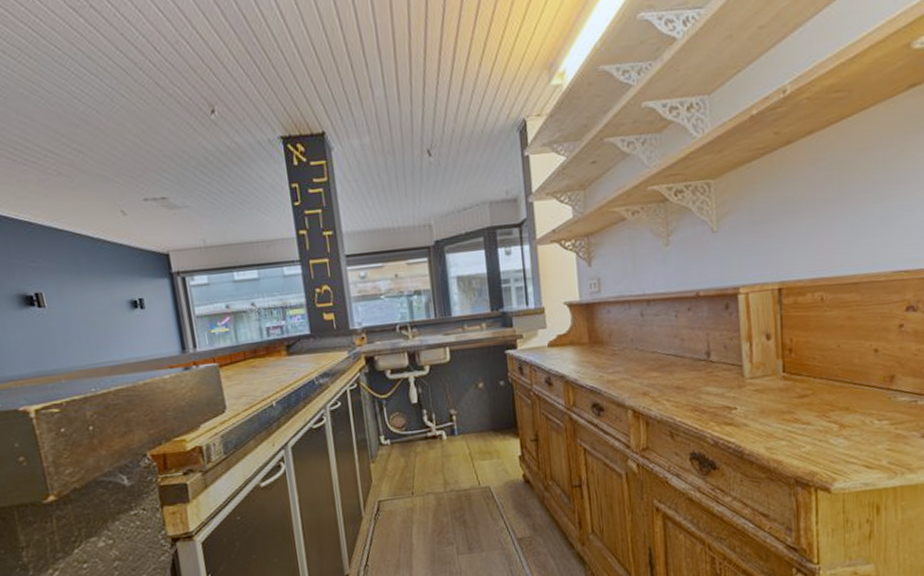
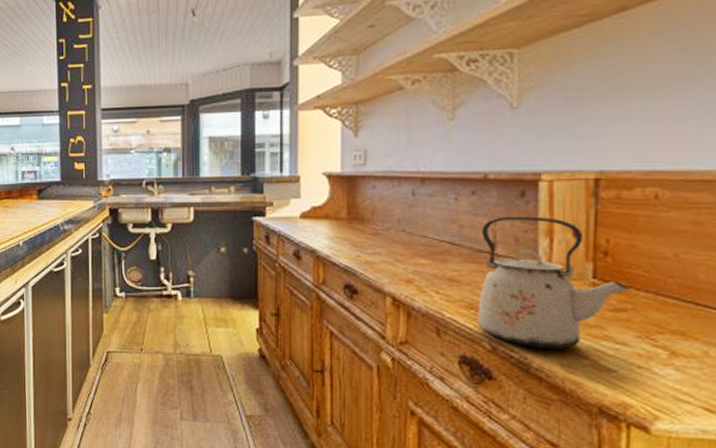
kettle: none [698,324,809,438] -> present [477,216,630,349]

